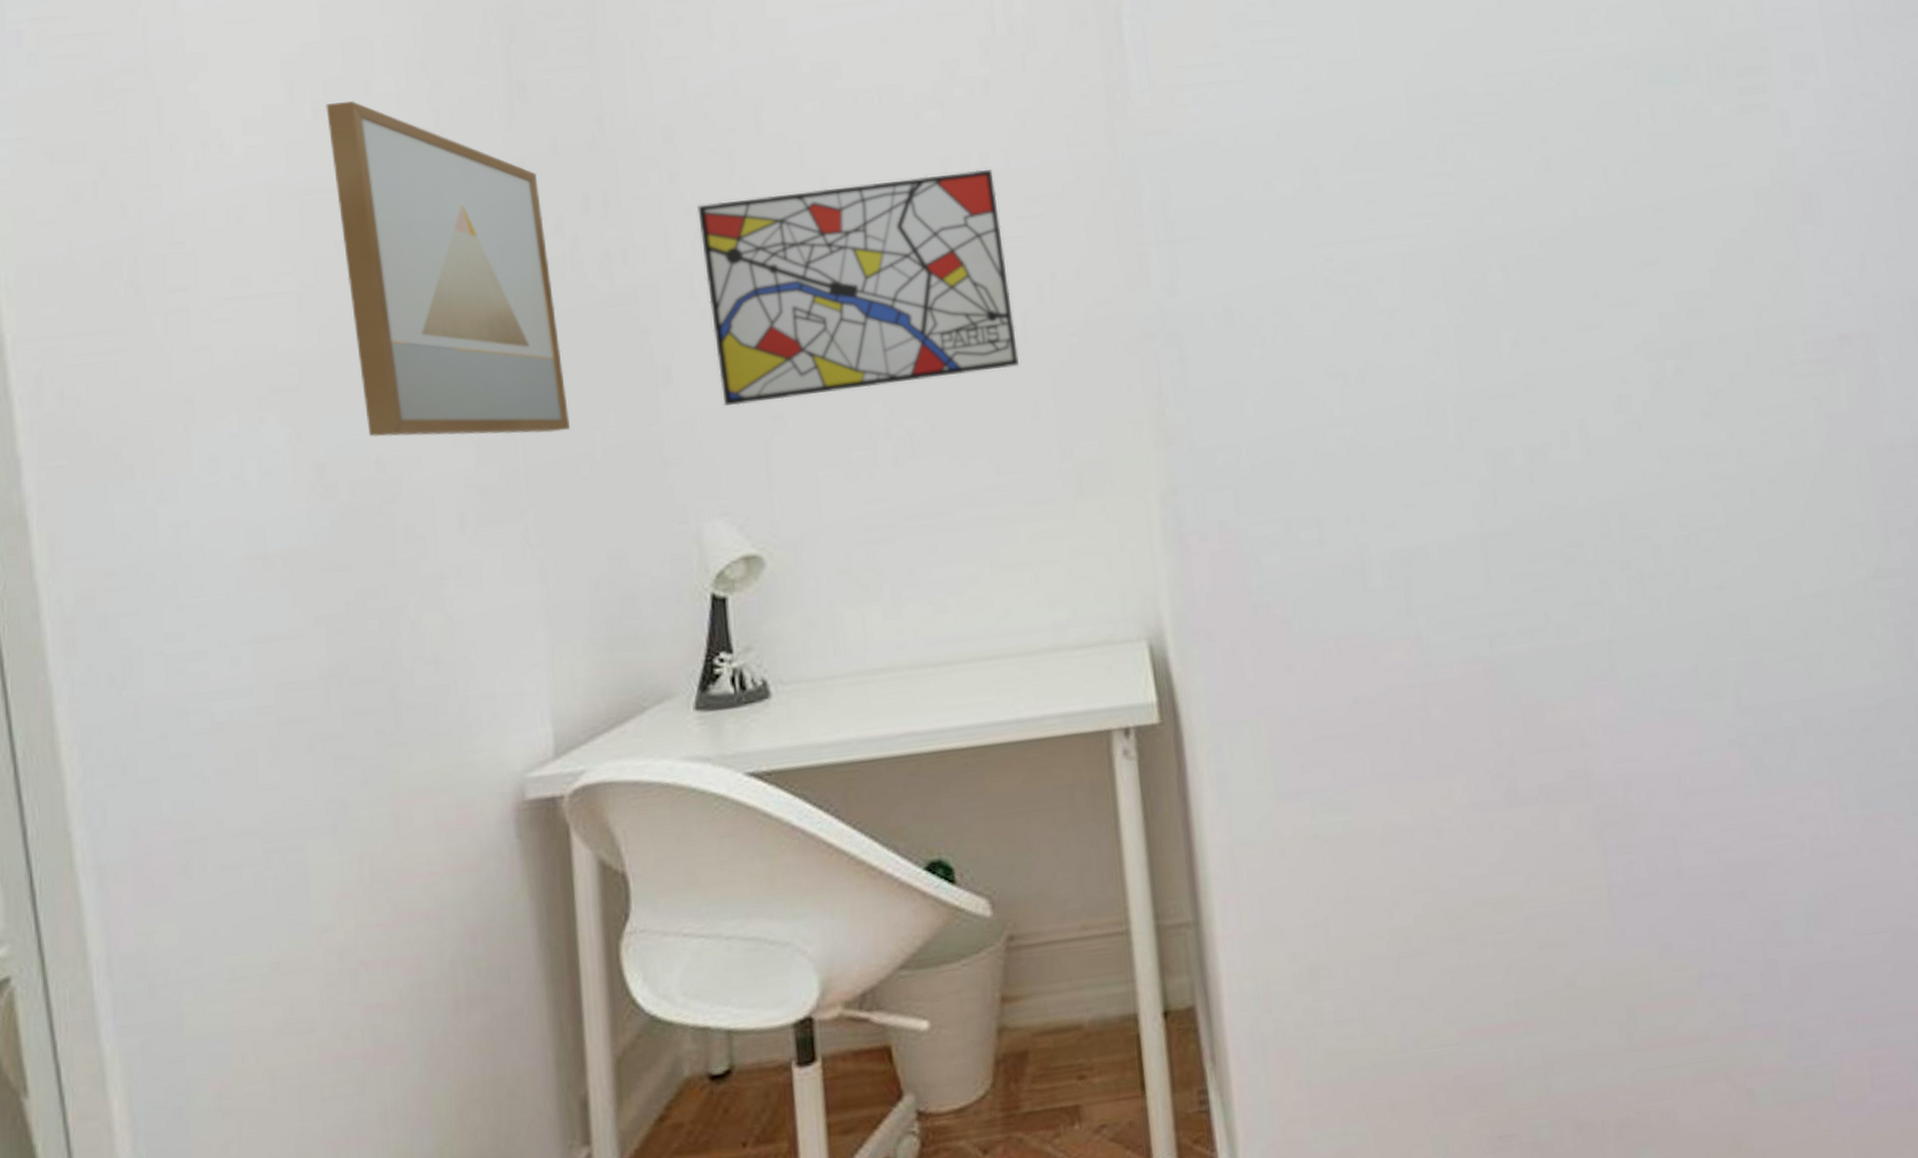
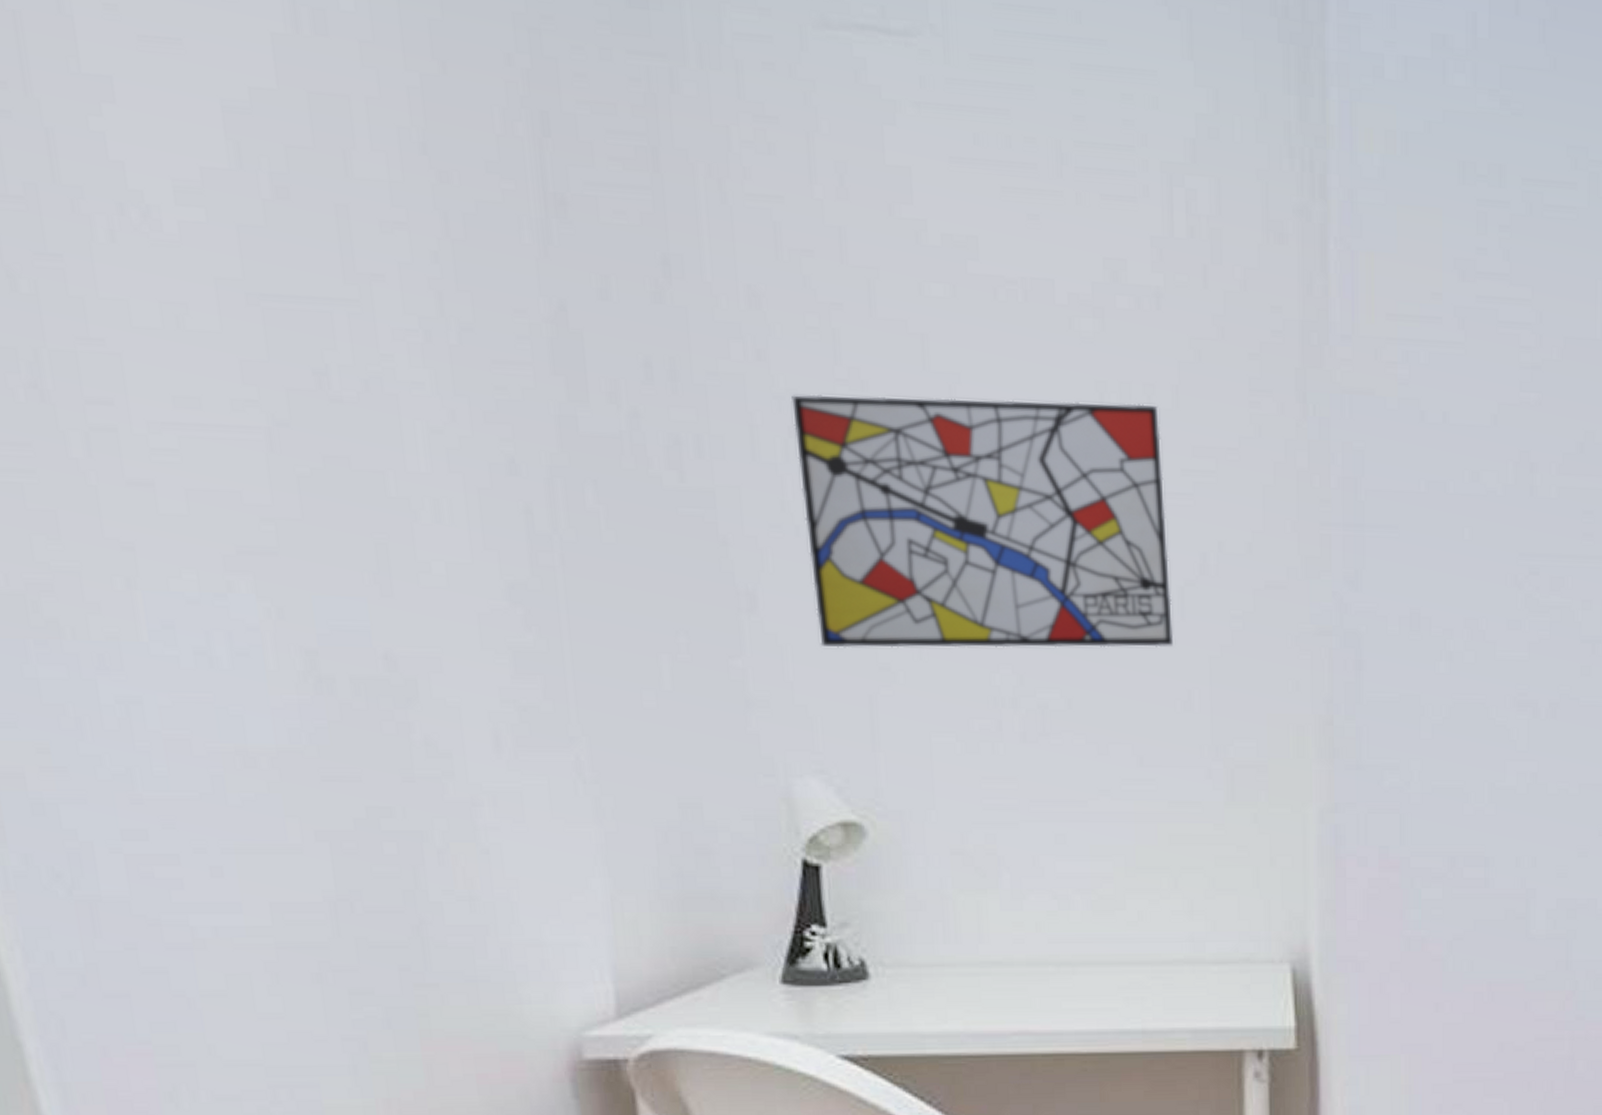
wall art: present [326,101,570,438] -> none [290,180,630,650]

